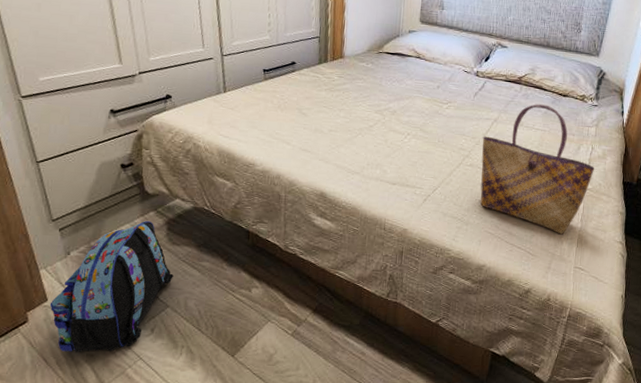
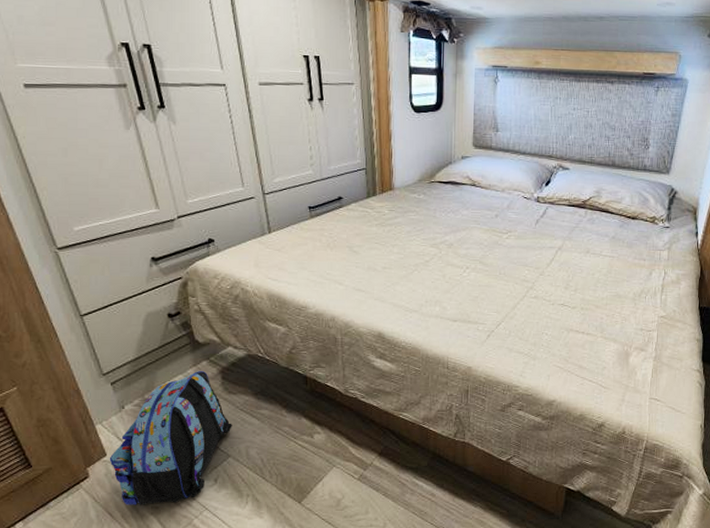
tote bag: present [480,104,594,235] -> none [546,229,668,365]

